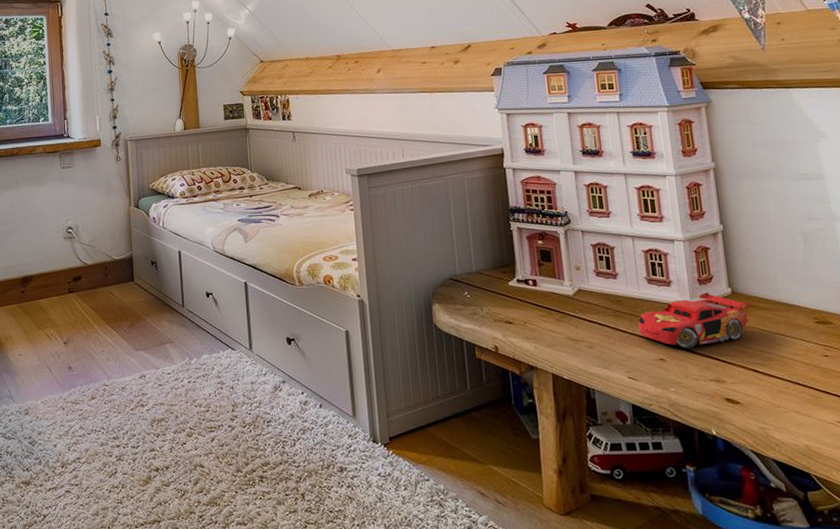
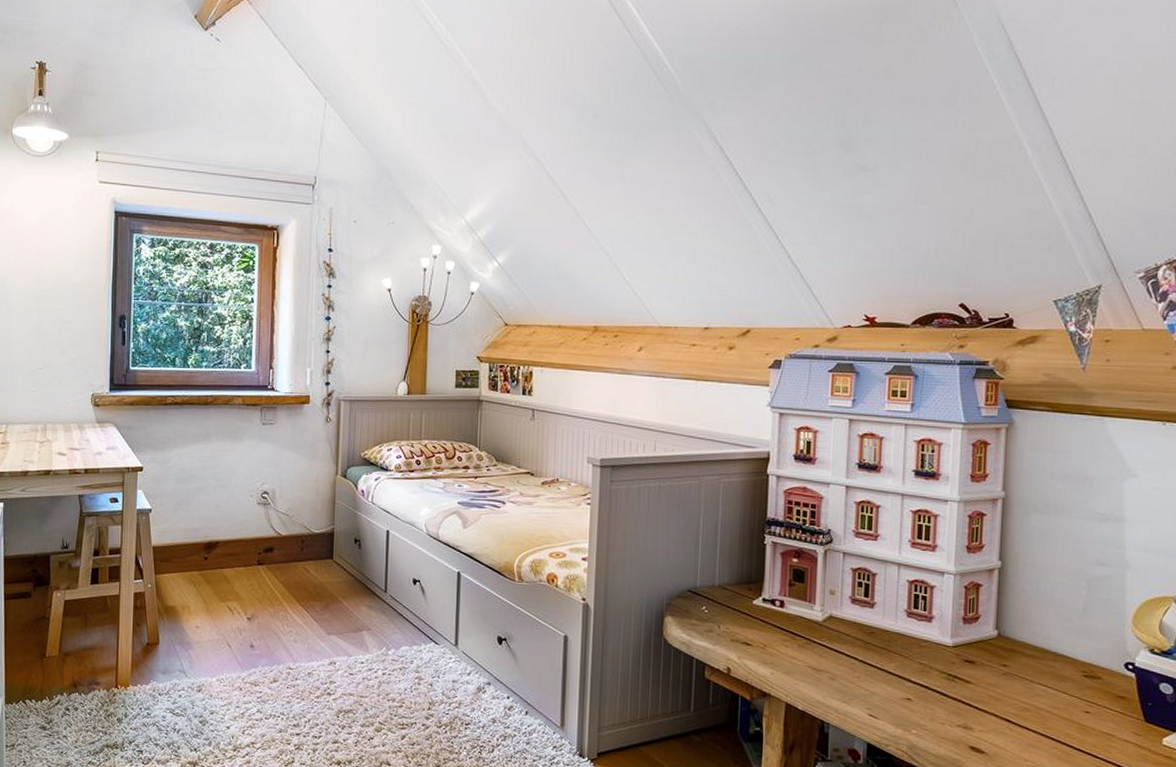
toy car: present [638,292,750,348] -> none [889,632,1016,690]

